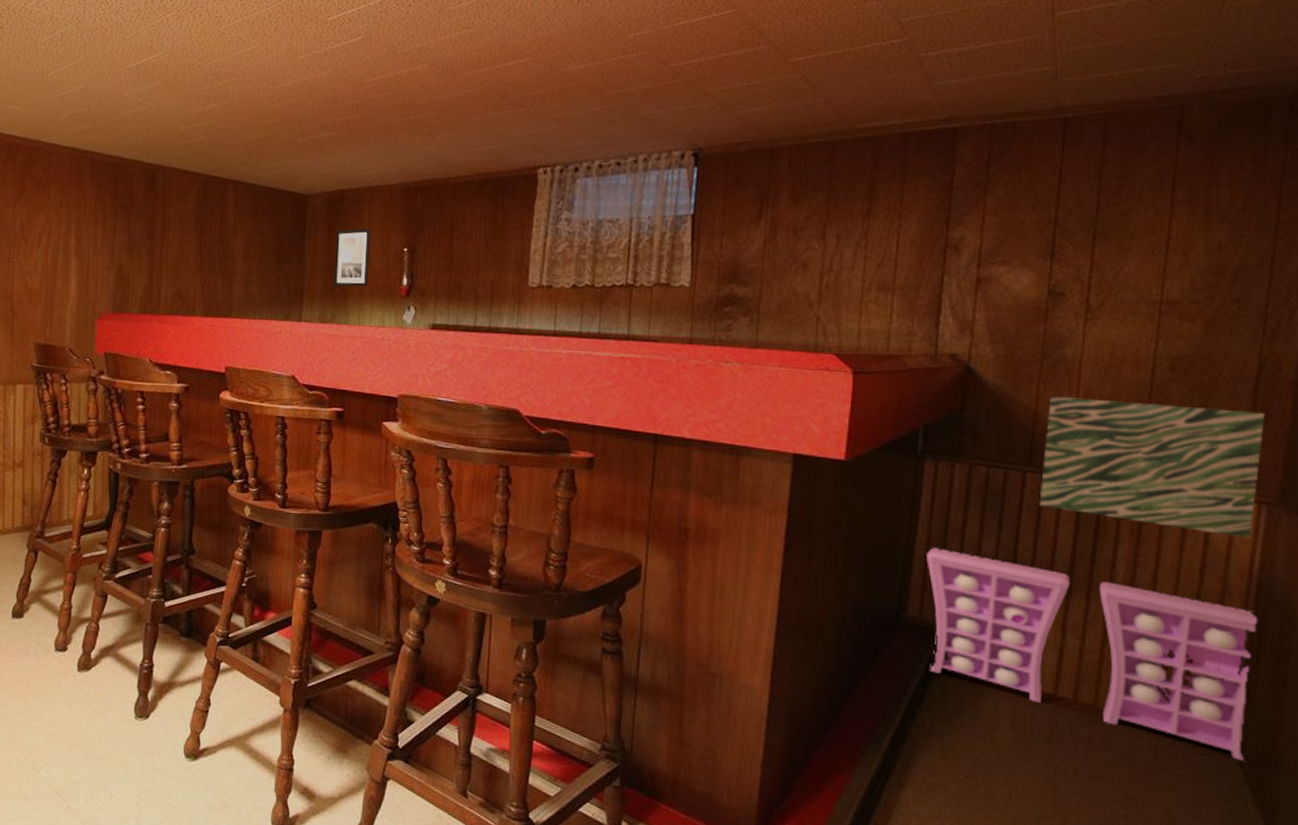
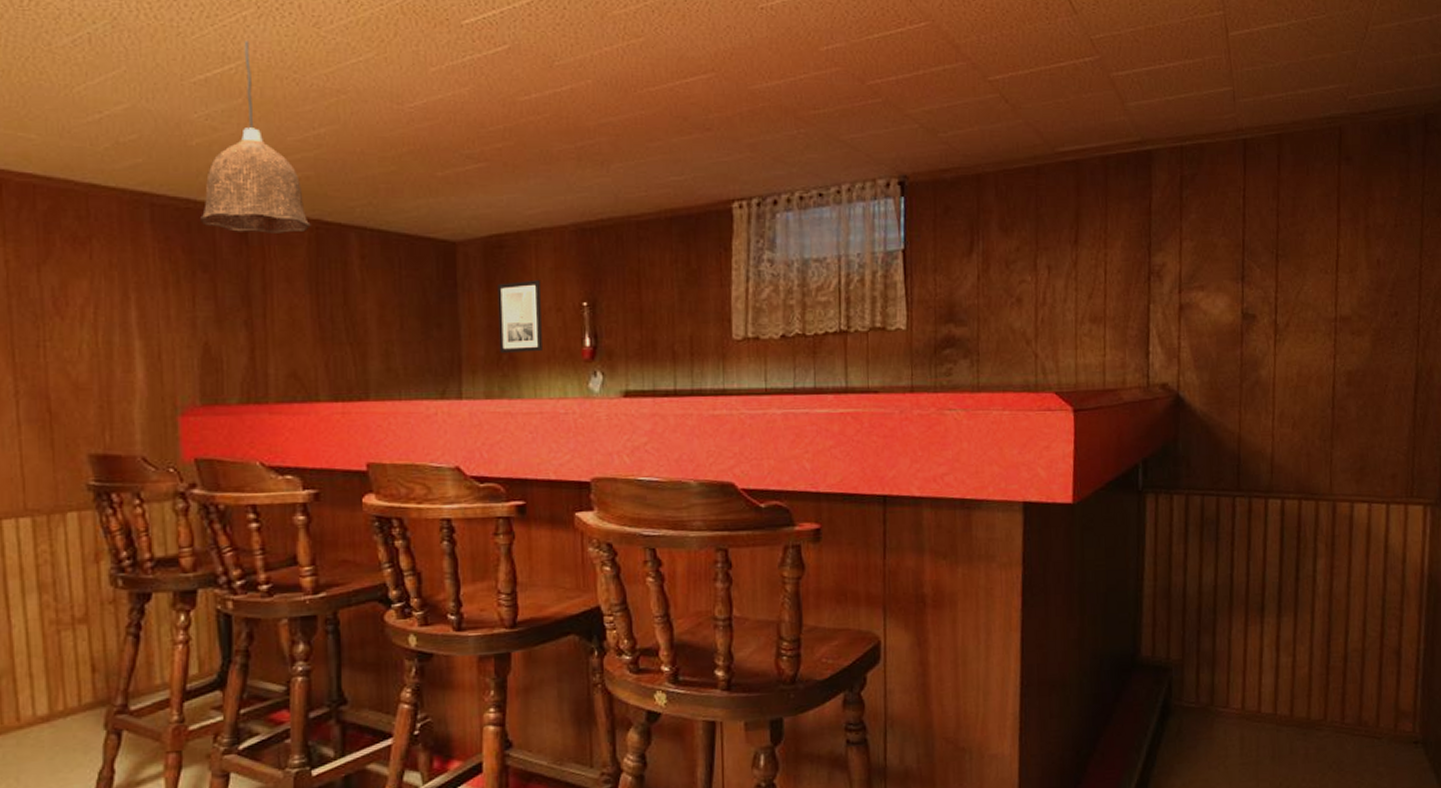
pendant lamp: none [124,37,201,185] -> present [200,41,311,235]
storage cabinet: present [927,547,1258,761] -> none [1154,583,1431,749]
wall art: present [1039,396,1266,539] -> none [1248,418,1424,540]

